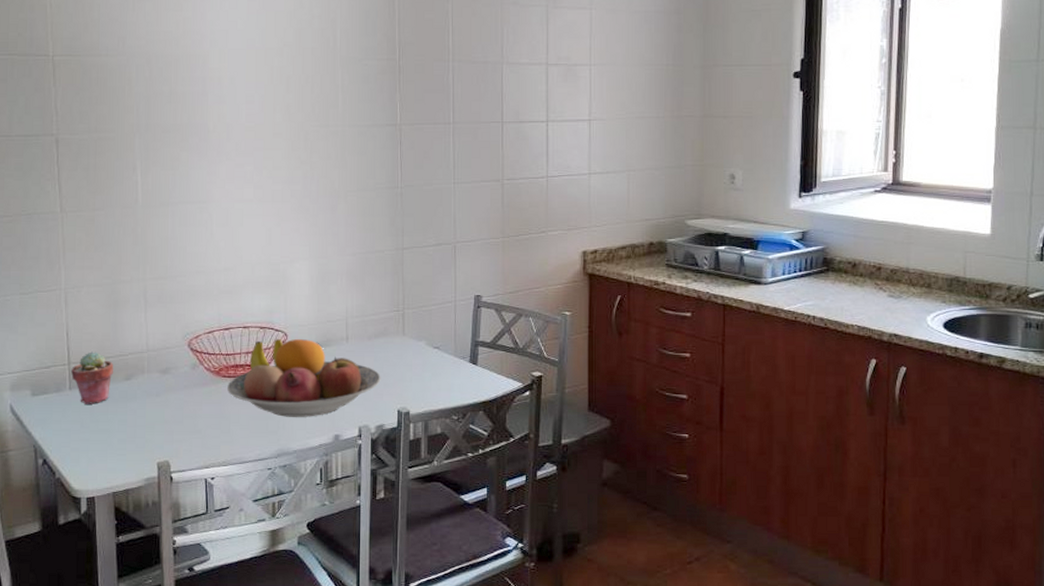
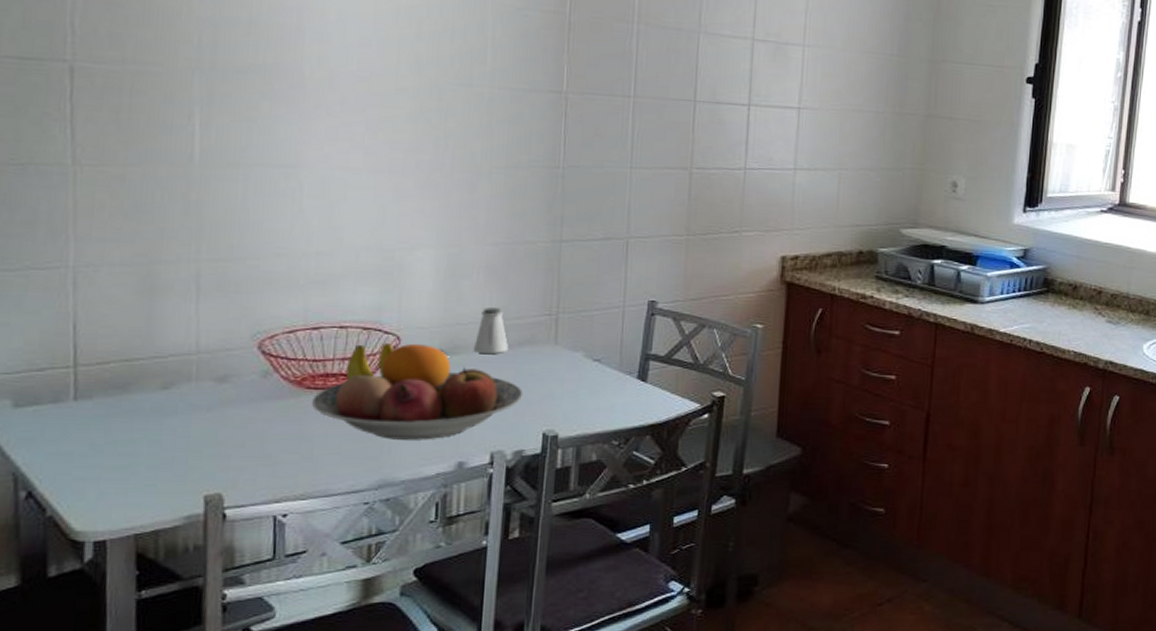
potted succulent: present [71,351,114,404] -> none [78,351,145,420]
saltshaker: none [341,307,367,346] -> present [473,307,508,355]

